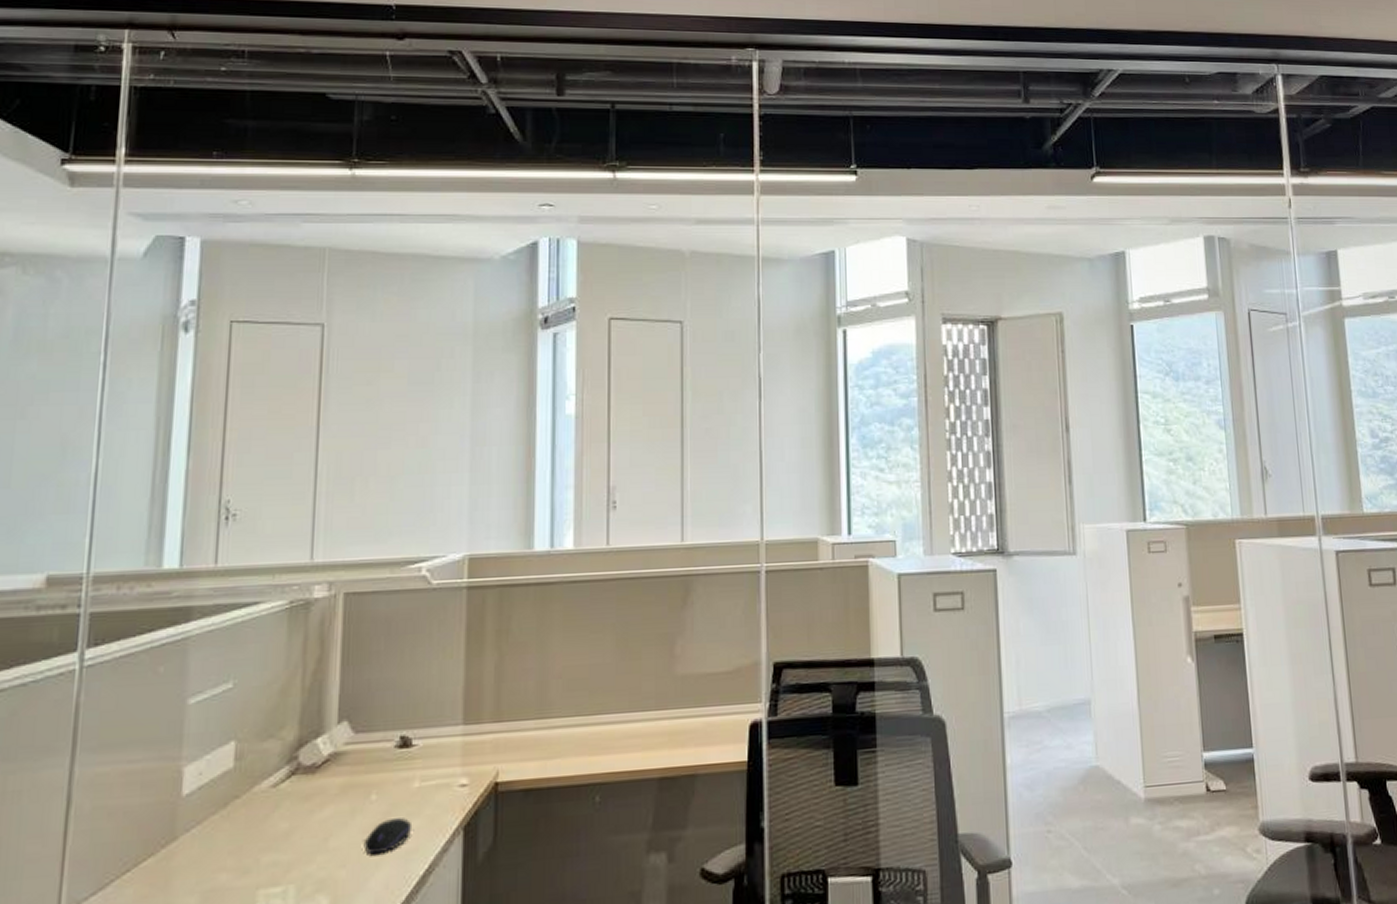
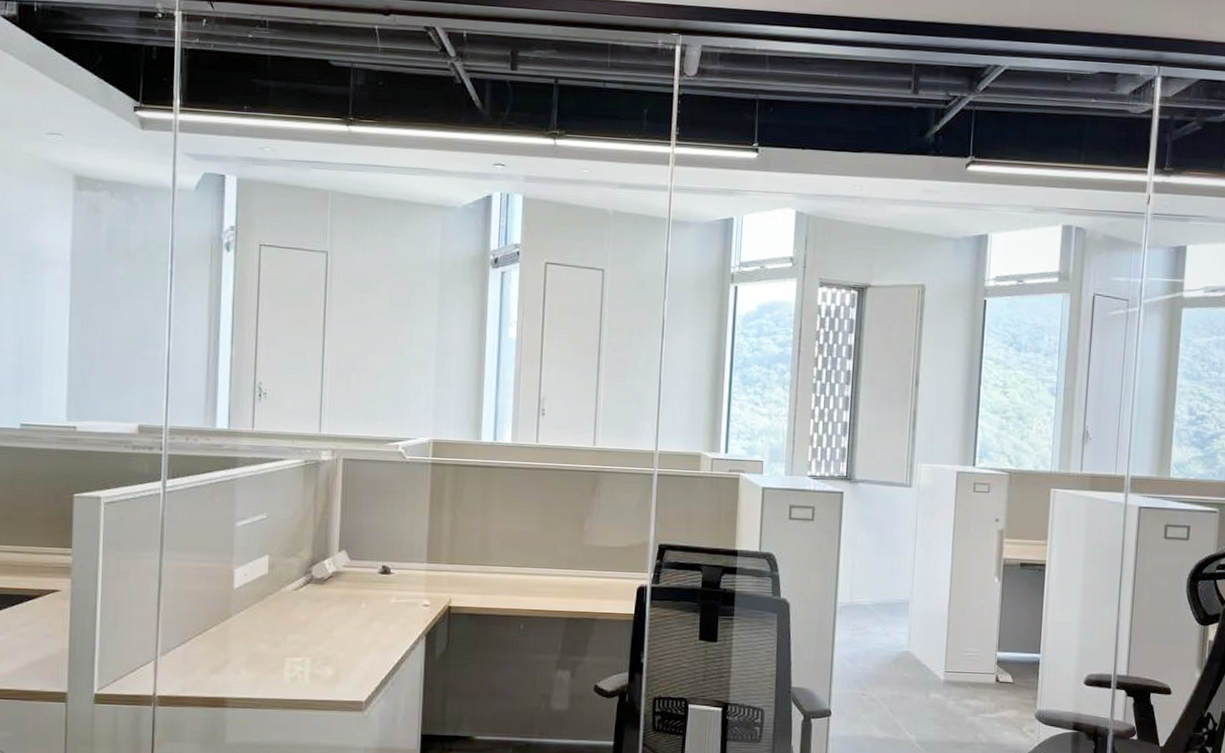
computer mouse: present [363,818,413,855] -> none [356,622,390,645]

